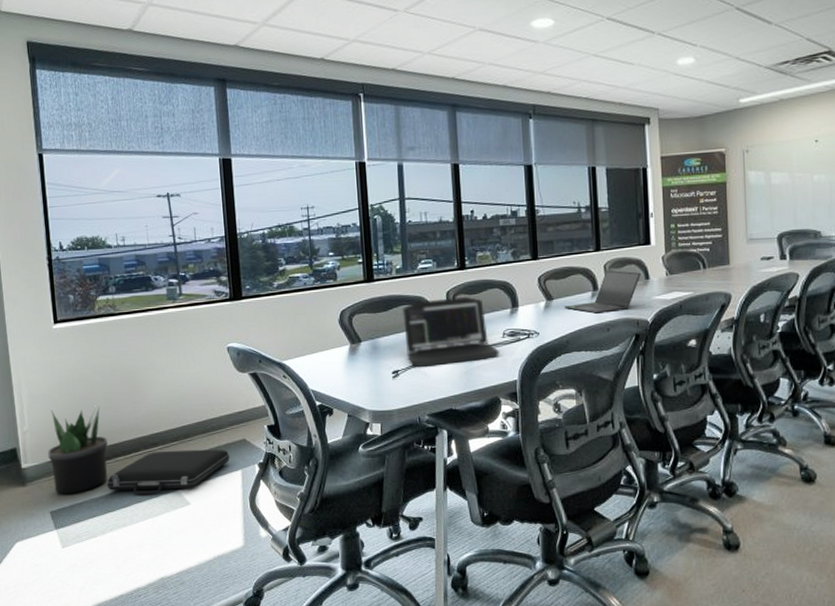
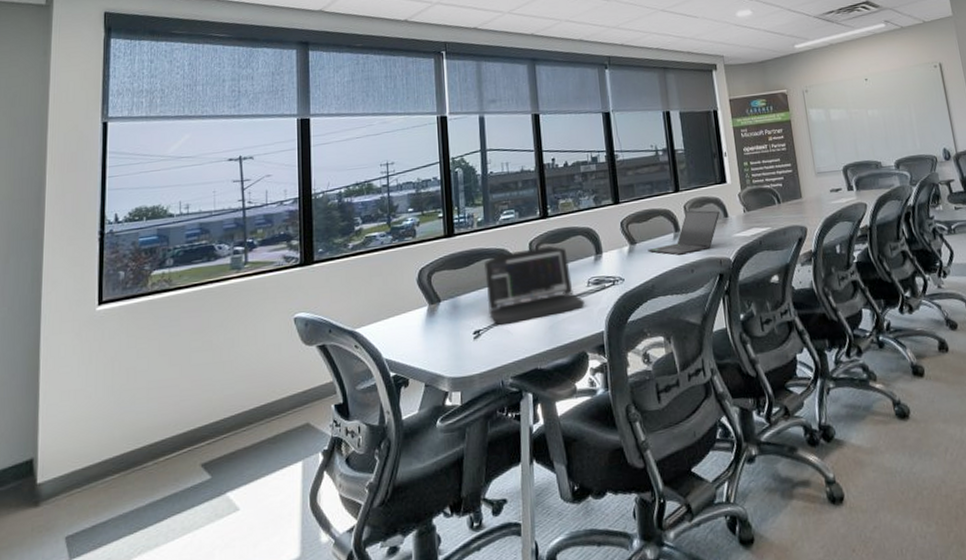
planter: present [48,407,108,495] -> none [72,399,146,513]
briefcase: present [106,449,230,495] -> none [140,438,290,505]

